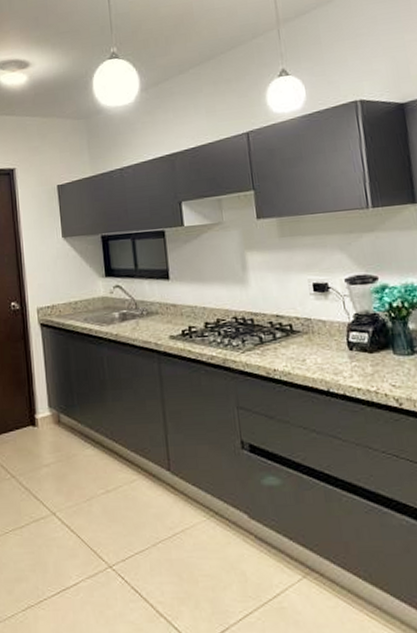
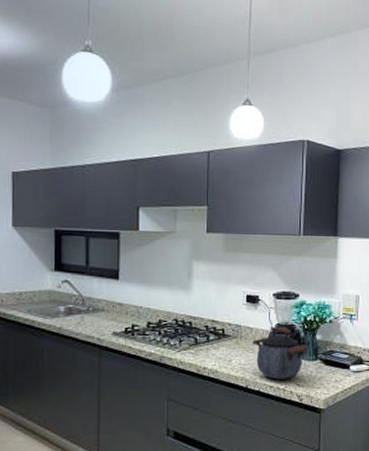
kettle: none [328,317,401,380] -> present [252,326,309,380]

